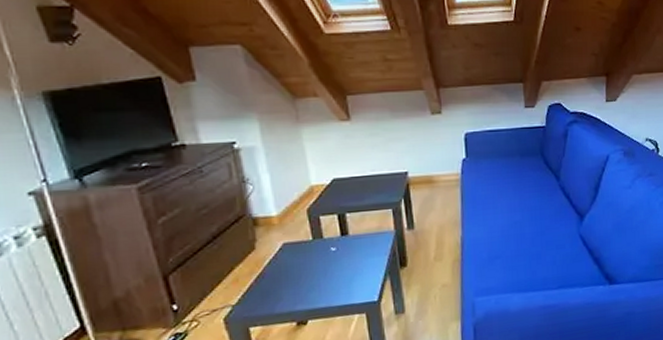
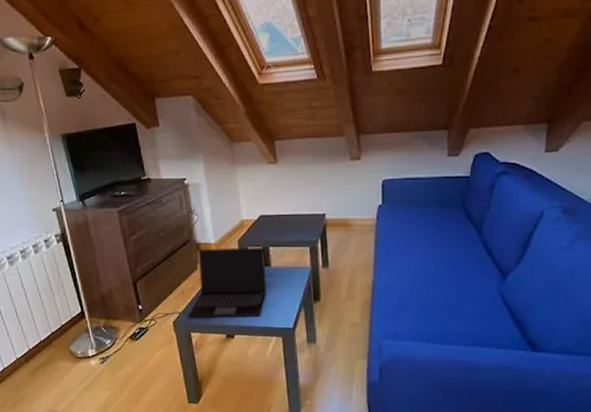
laptop: none [244,214,345,310] -> present [188,247,266,318]

